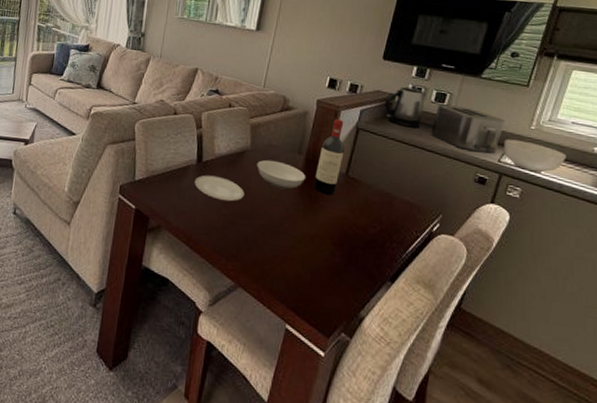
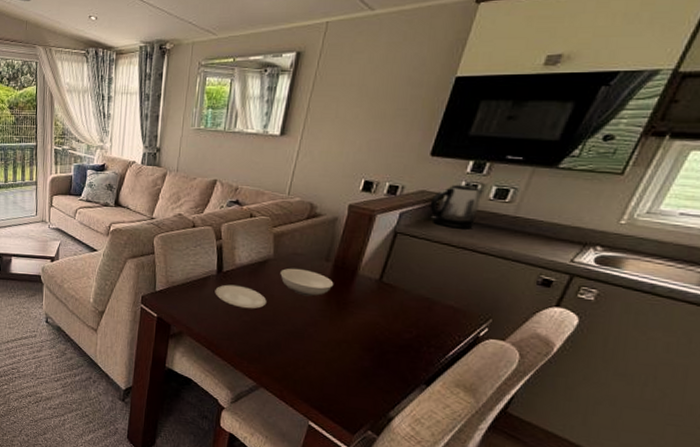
wine bottle: present [313,119,344,195] -> none [342,224,380,301]
toaster: present [431,104,505,154] -> none [486,201,585,254]
bowl: present [504,139,567,173] -> none [579,236,666,273]

